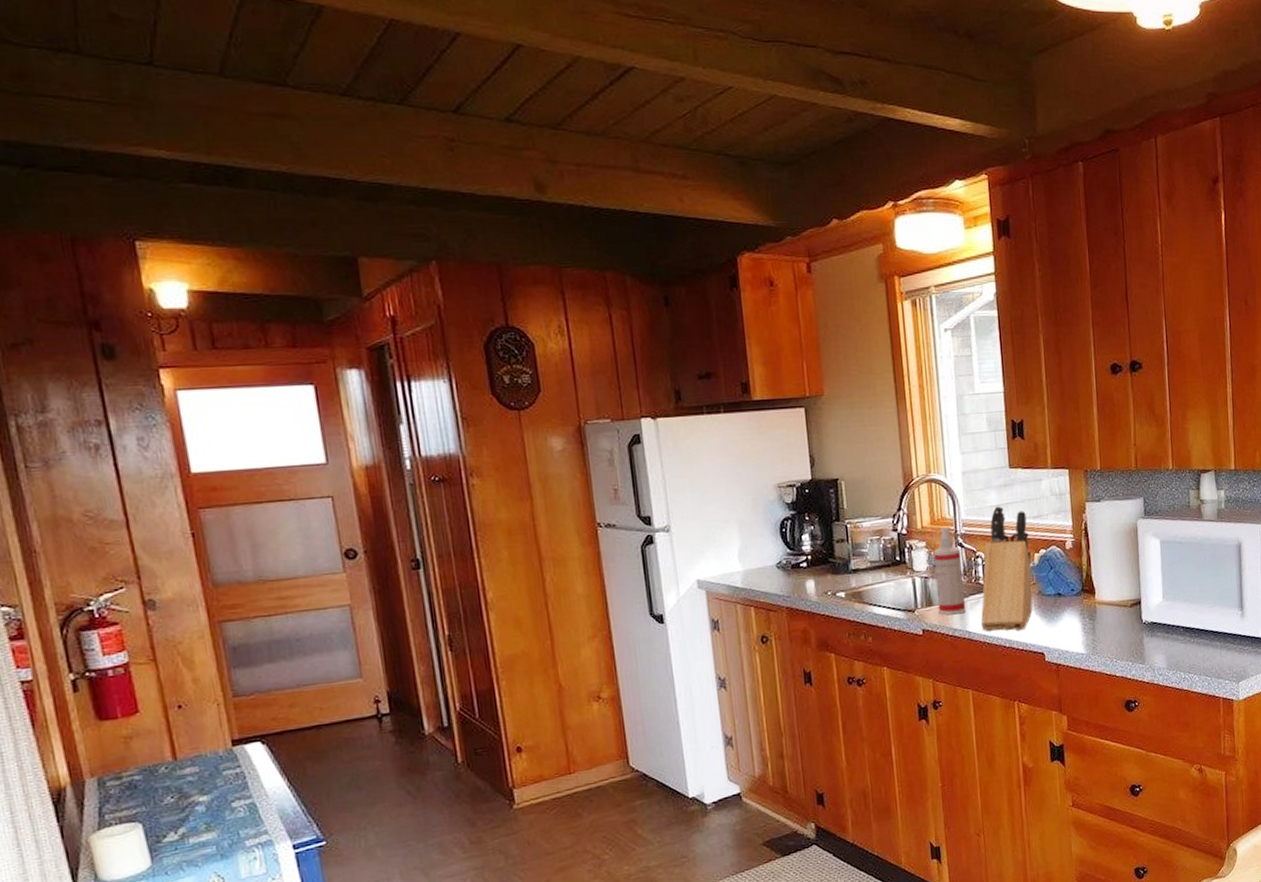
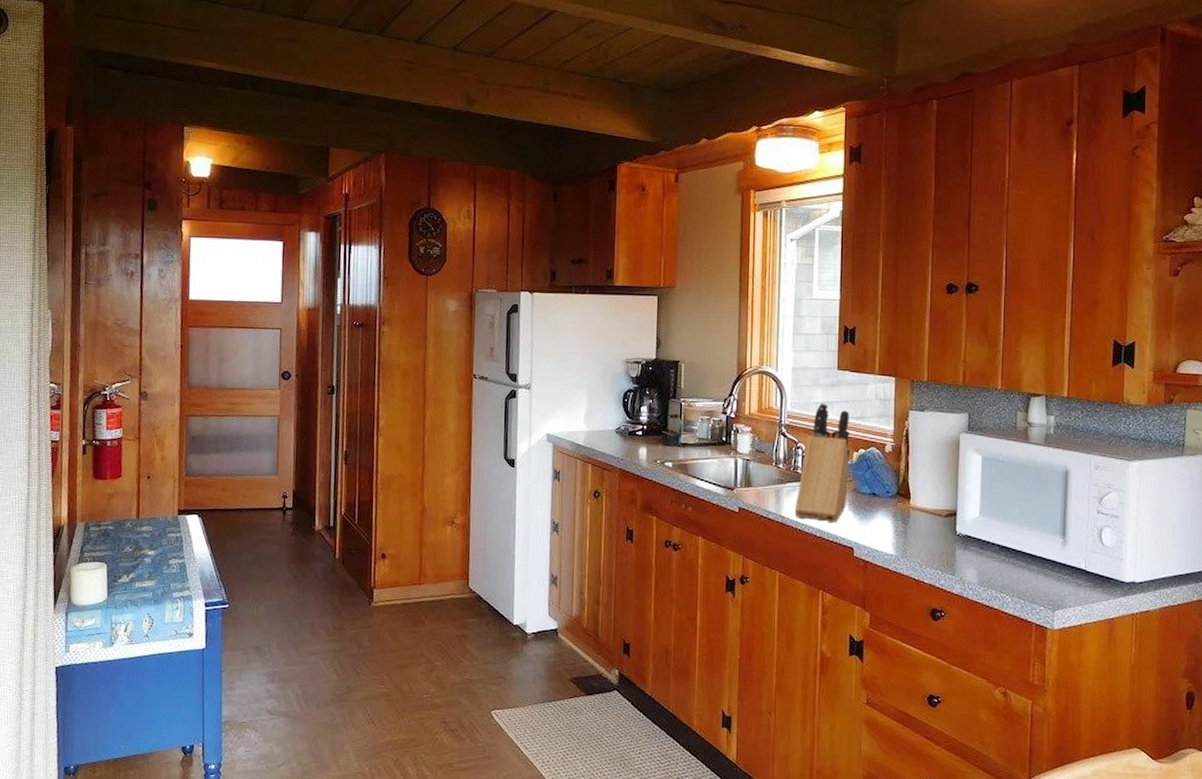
spray bottle: present [933,526,966,615] -> none [756,415,783,498]

